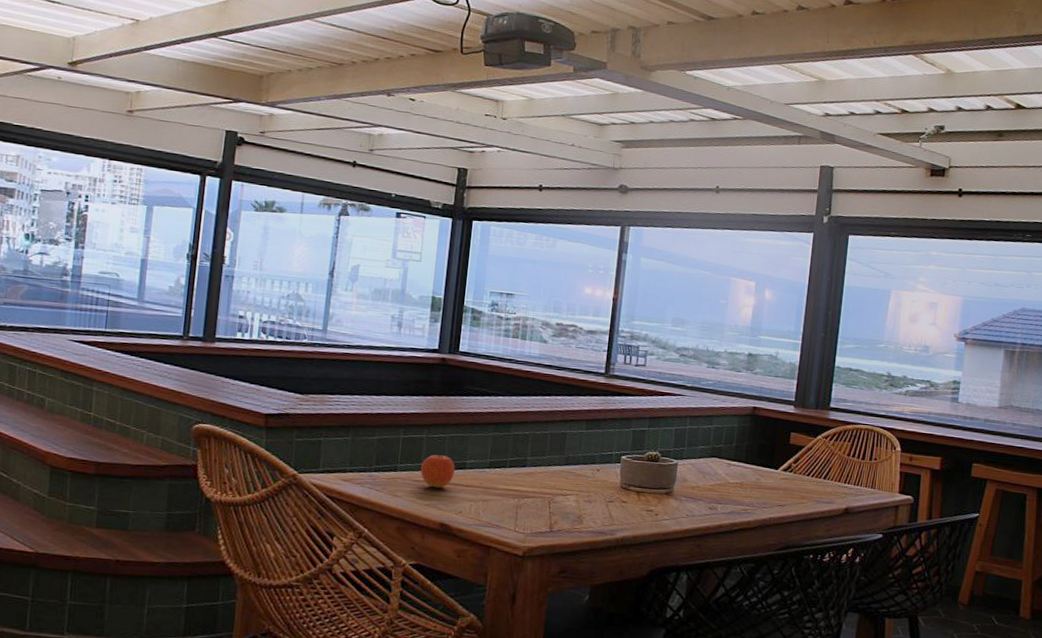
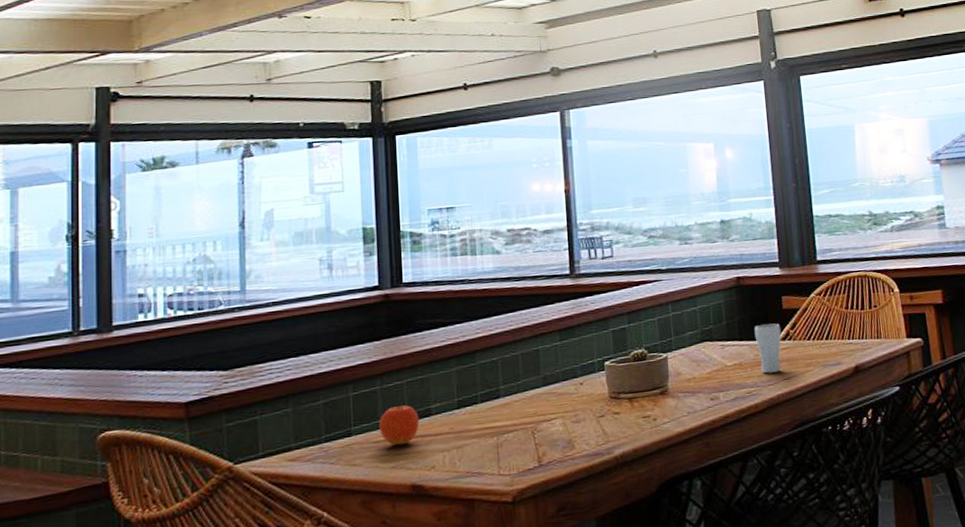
drinking glass: none [759,453,785,498] -> present [754,323,782,374]

